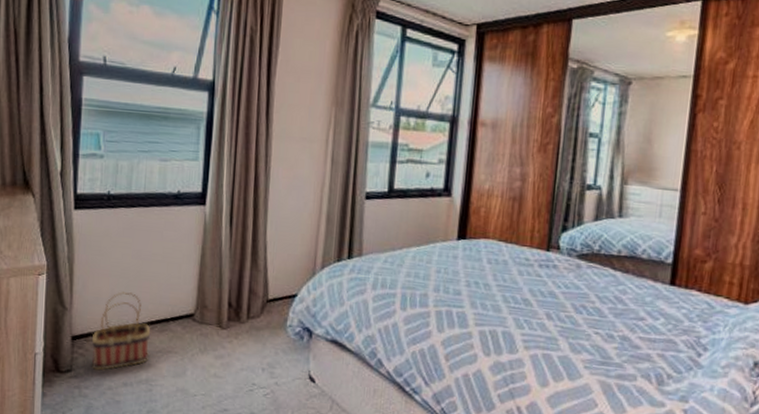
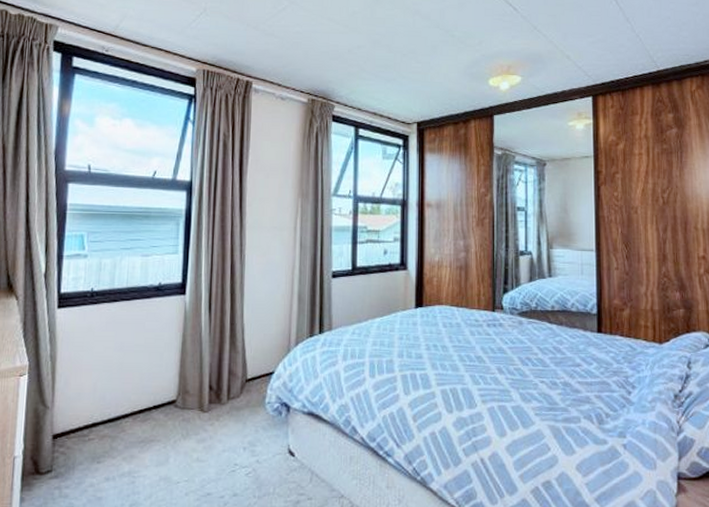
basket: present [91,292,151,371] -> none [73,385,134,468]

